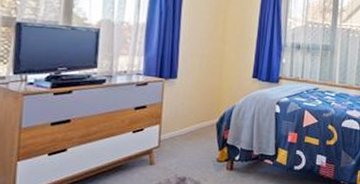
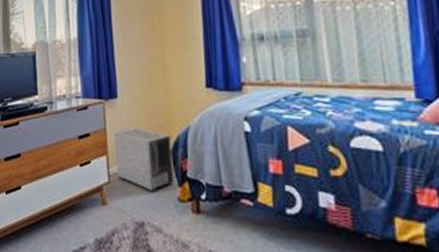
air purifier: none [167,104,219,155] -> present [114,128,175,193]

